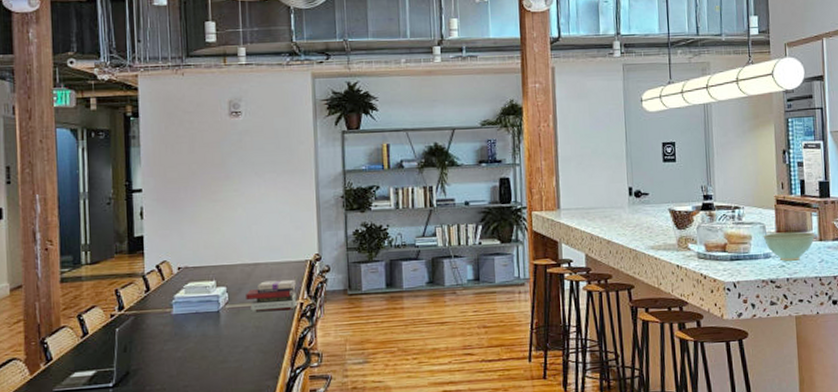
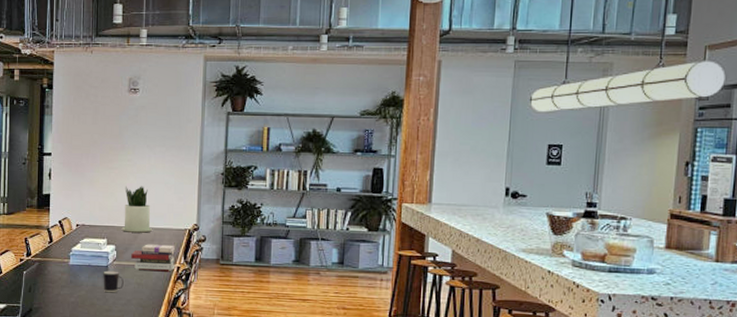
mug: none [214,315,239,342] -> present [103,270,124,293]
planter: none [232,217,269,271] -> present [121,186,153,233]
bowl: present [763,231,815,261] -> none [649,248,710,280]

